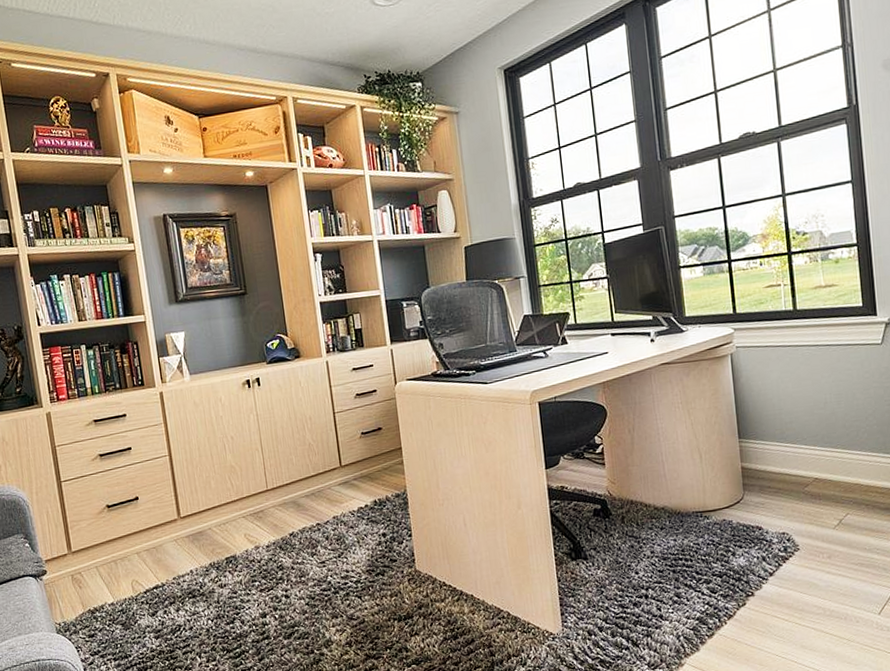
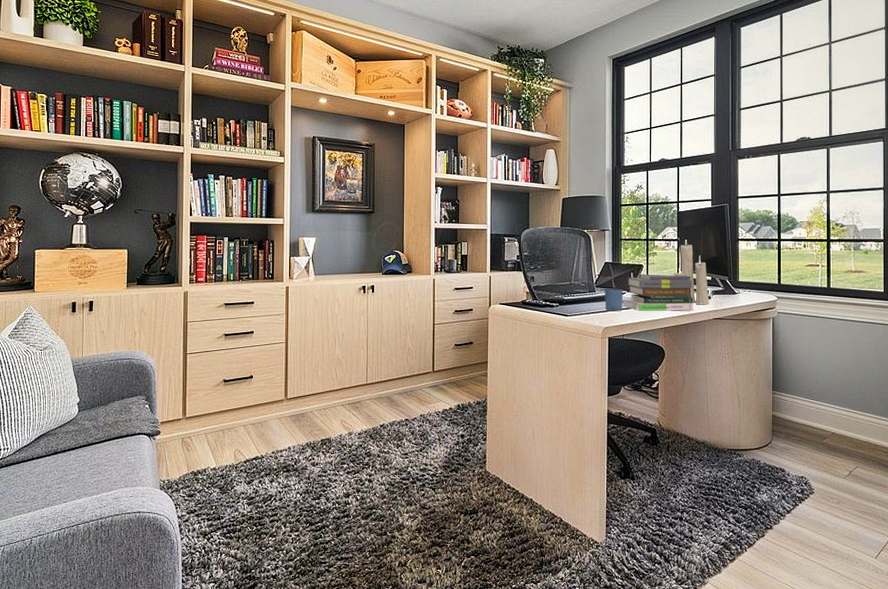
mug: none [527,343,551,372] -> present [605,288,624,312]
books: none [550,317,636,368] -> present [623,274,694,312]
candle: none [606,276,654,351] -> present [673,240,710,305]

